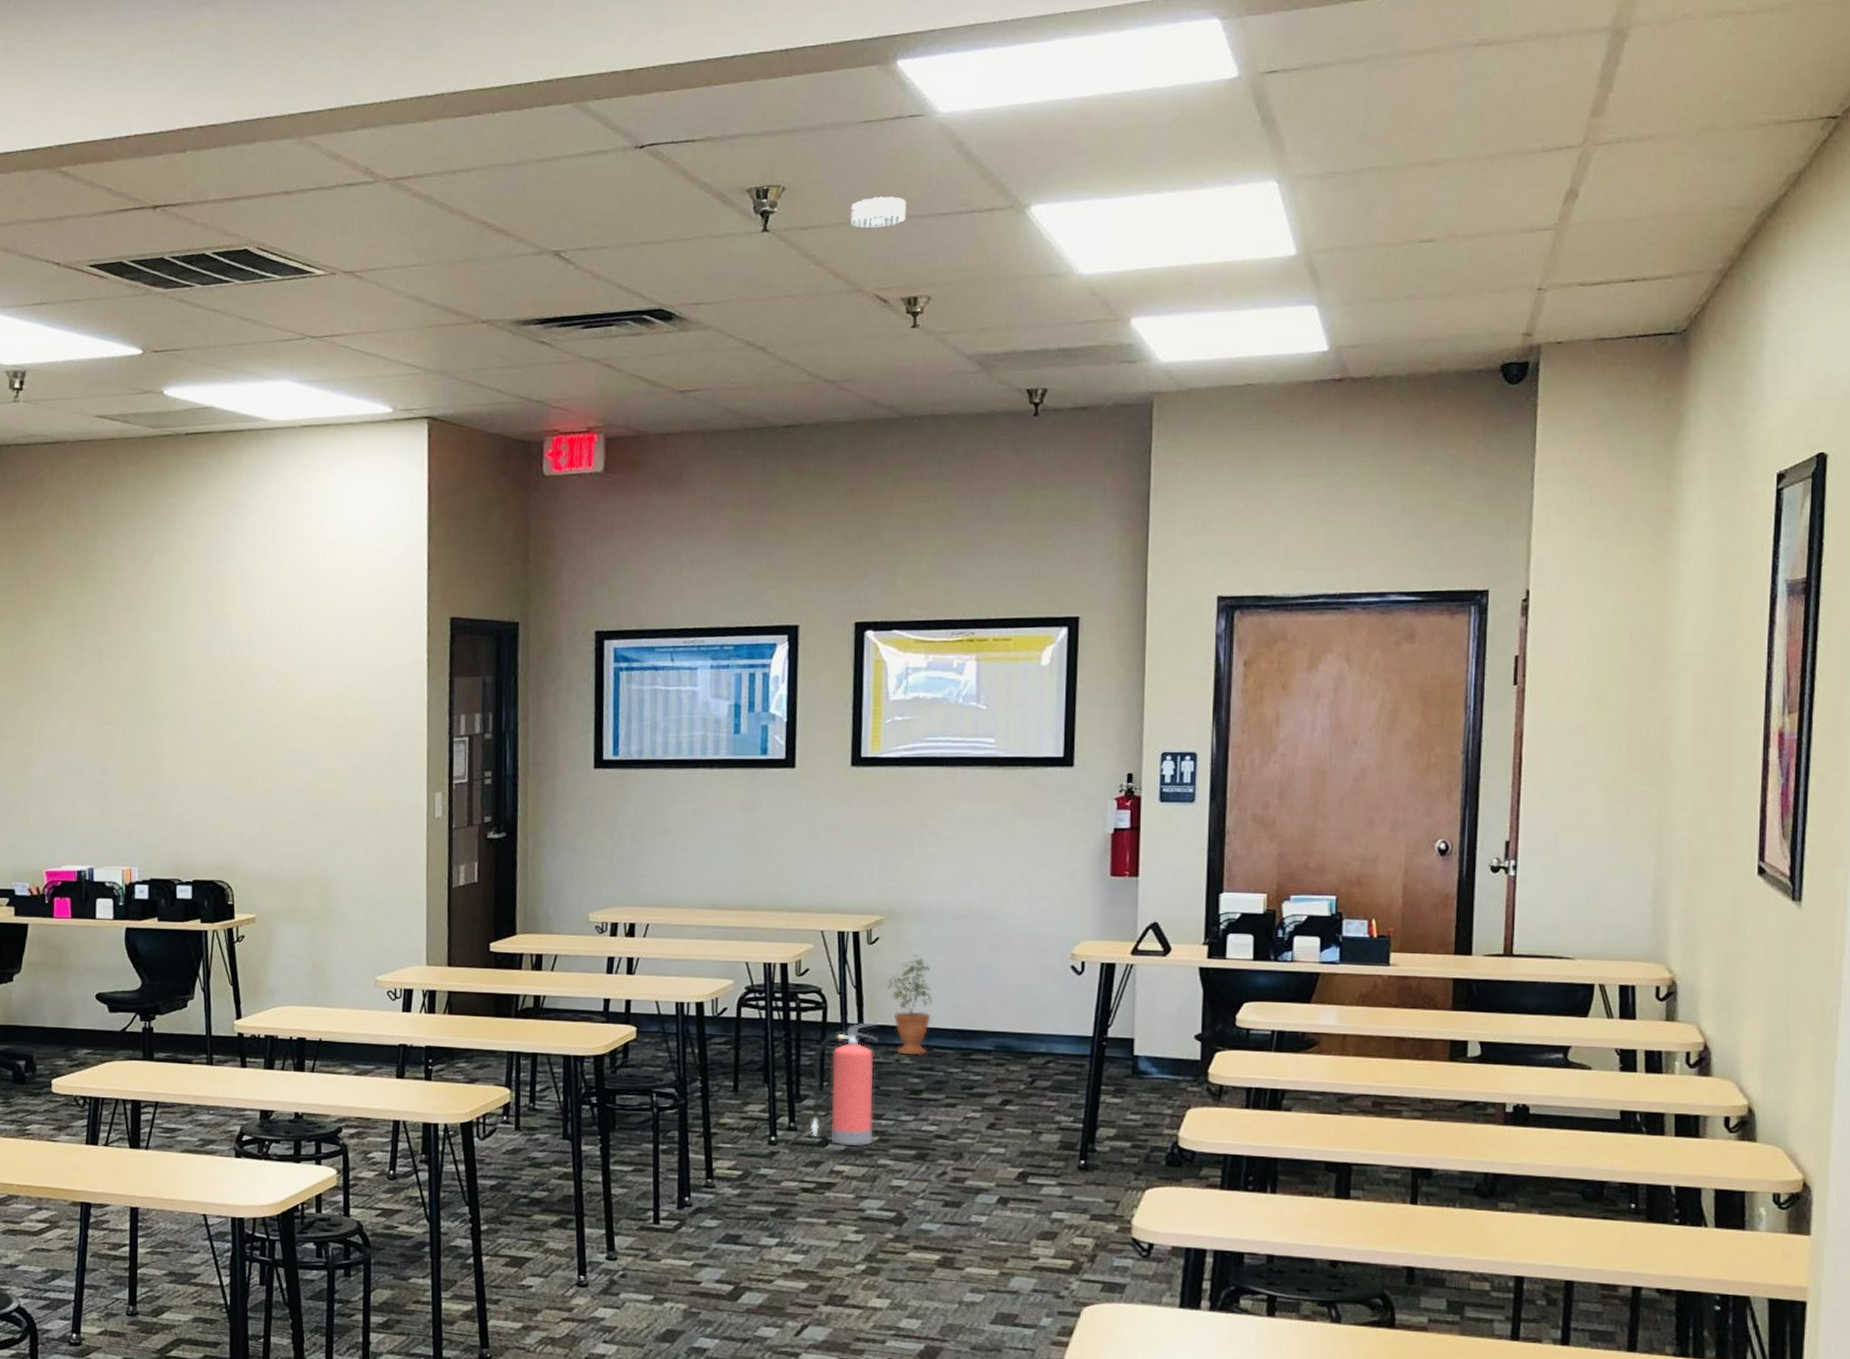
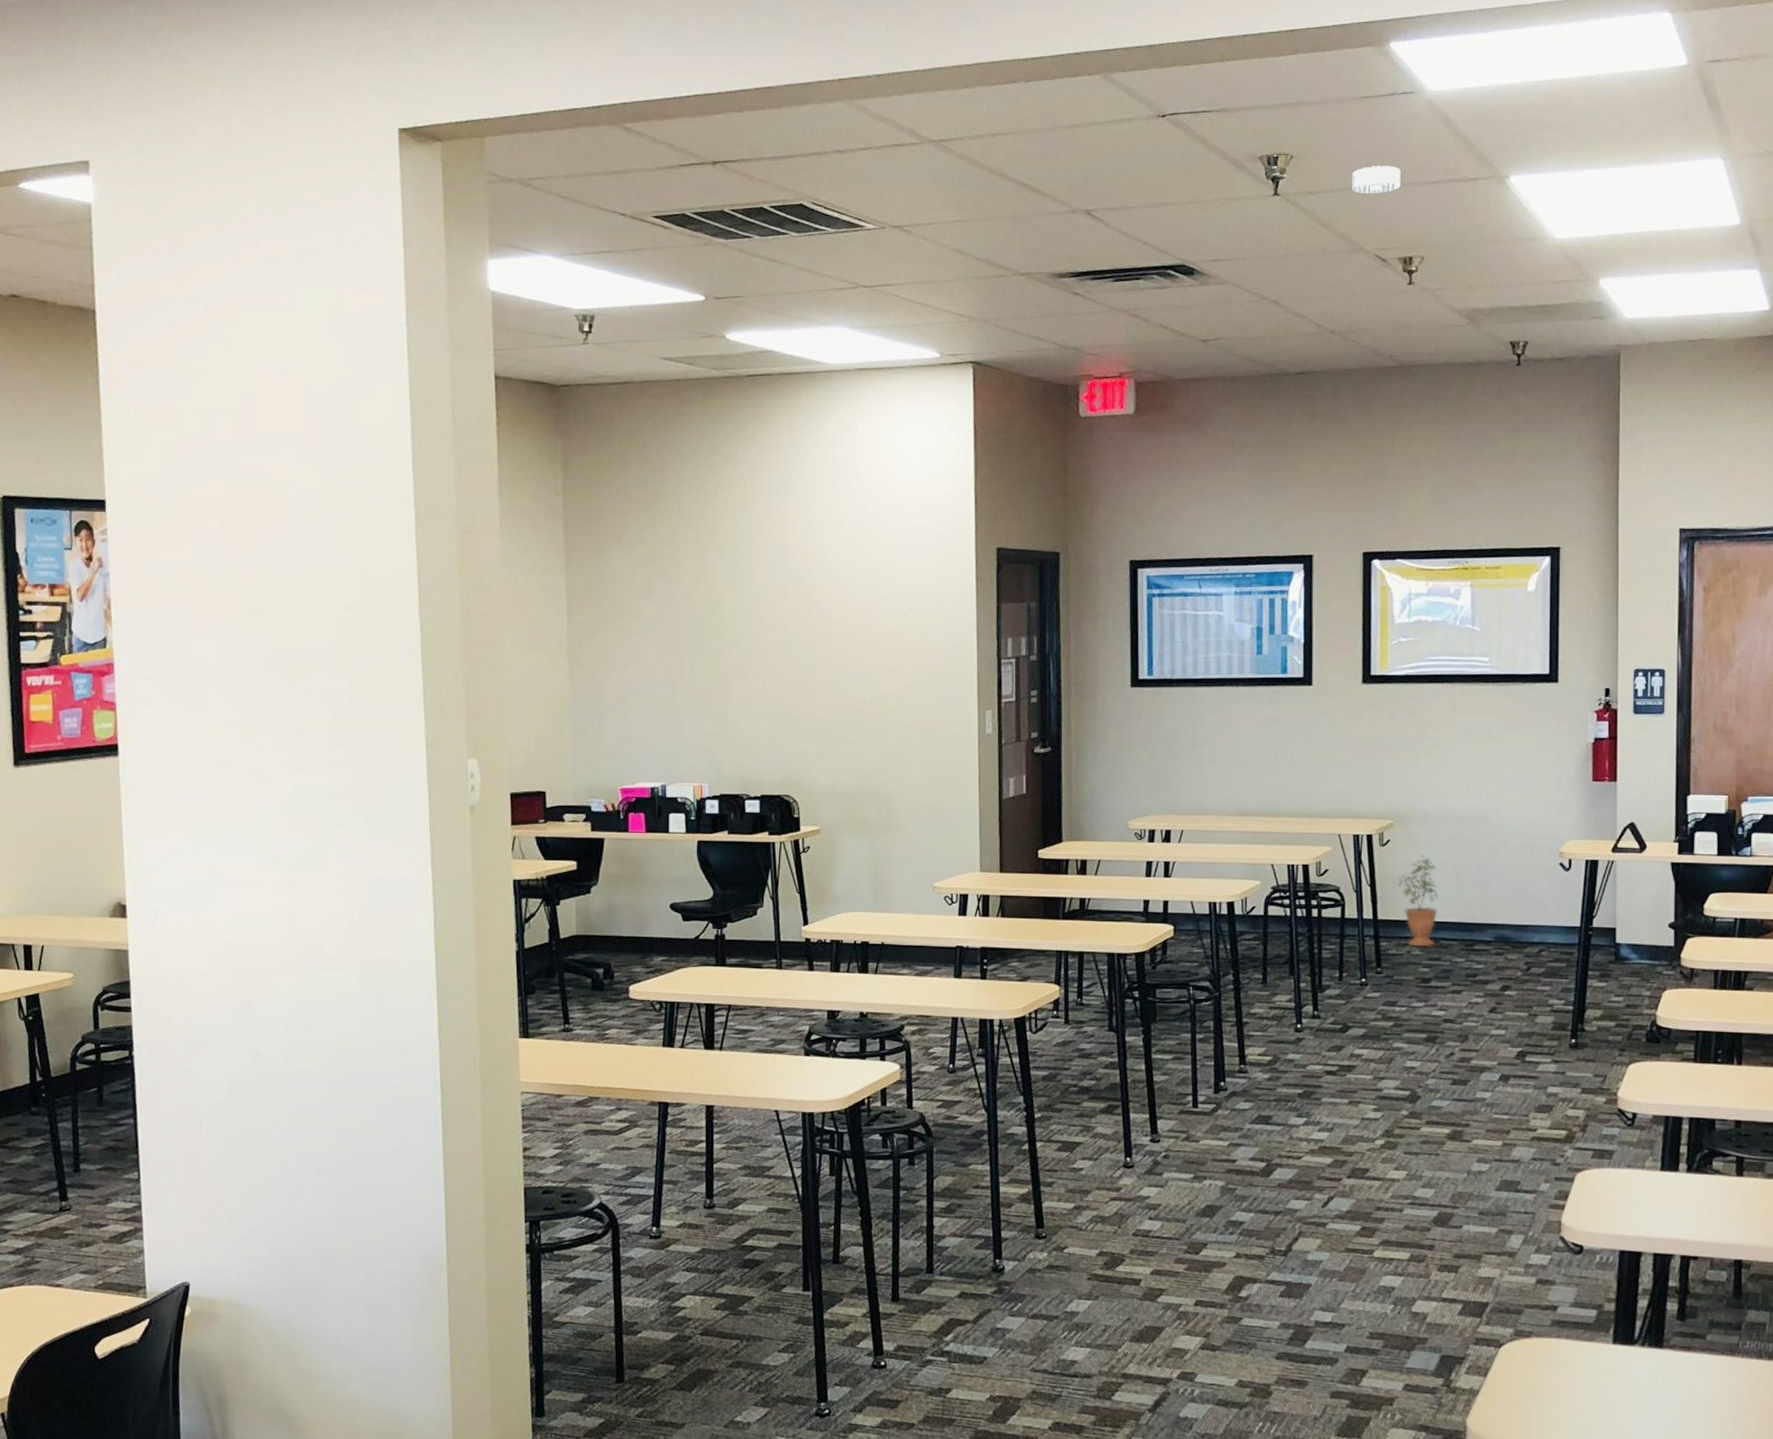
fire extinguisher: present [809,1021,879,1146] -> none [1331,916,1392,1031]

